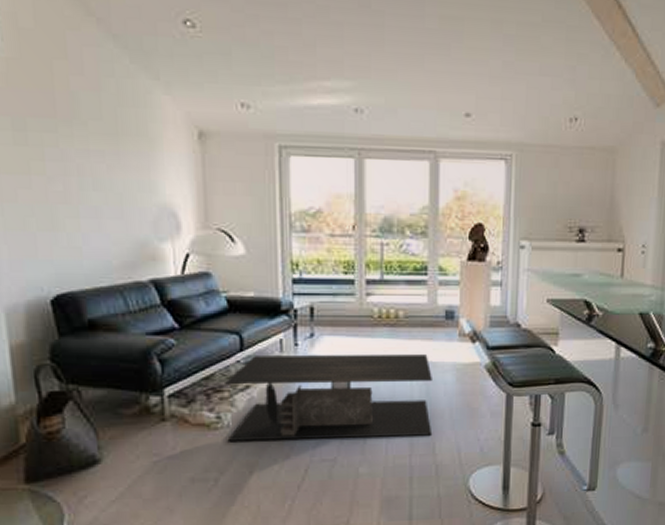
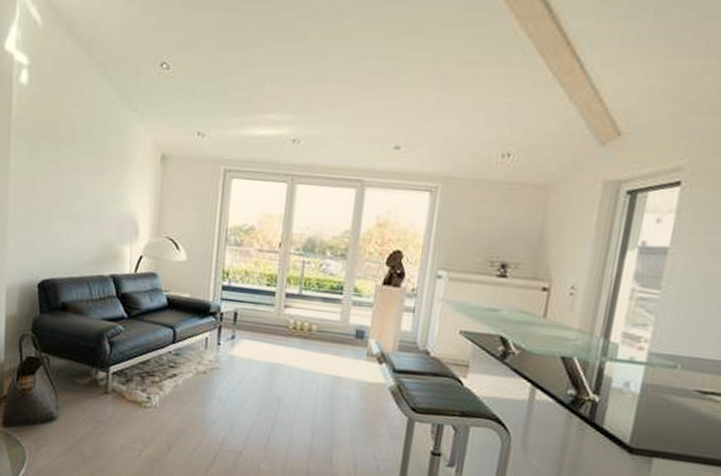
coffee table: present [225,354,433,441] -> none [153,349,337,446]

